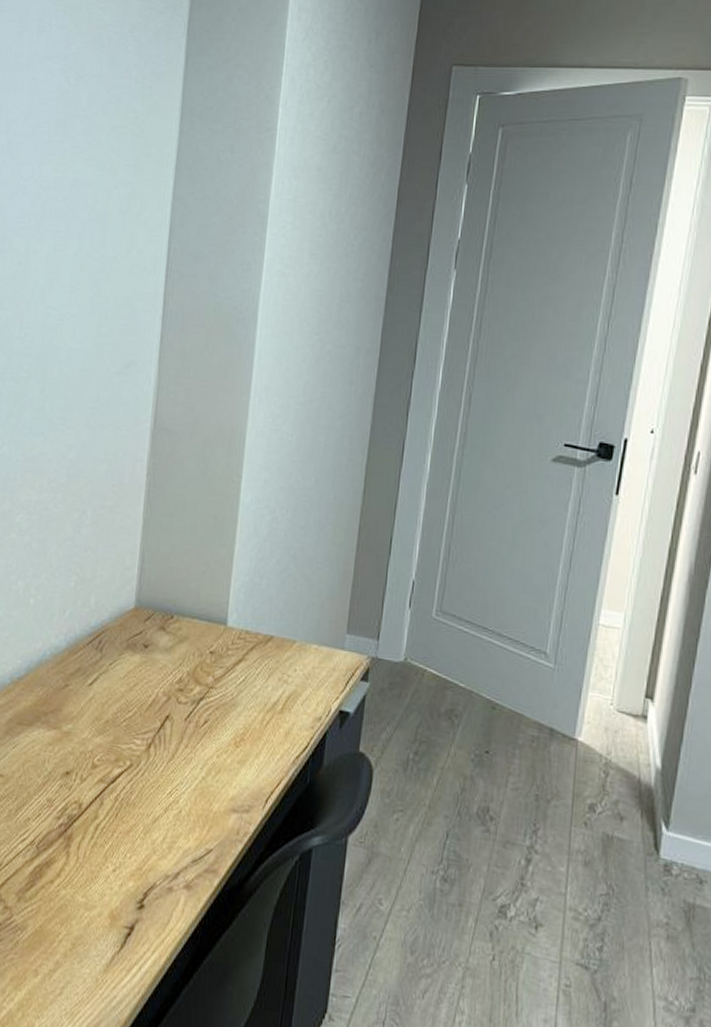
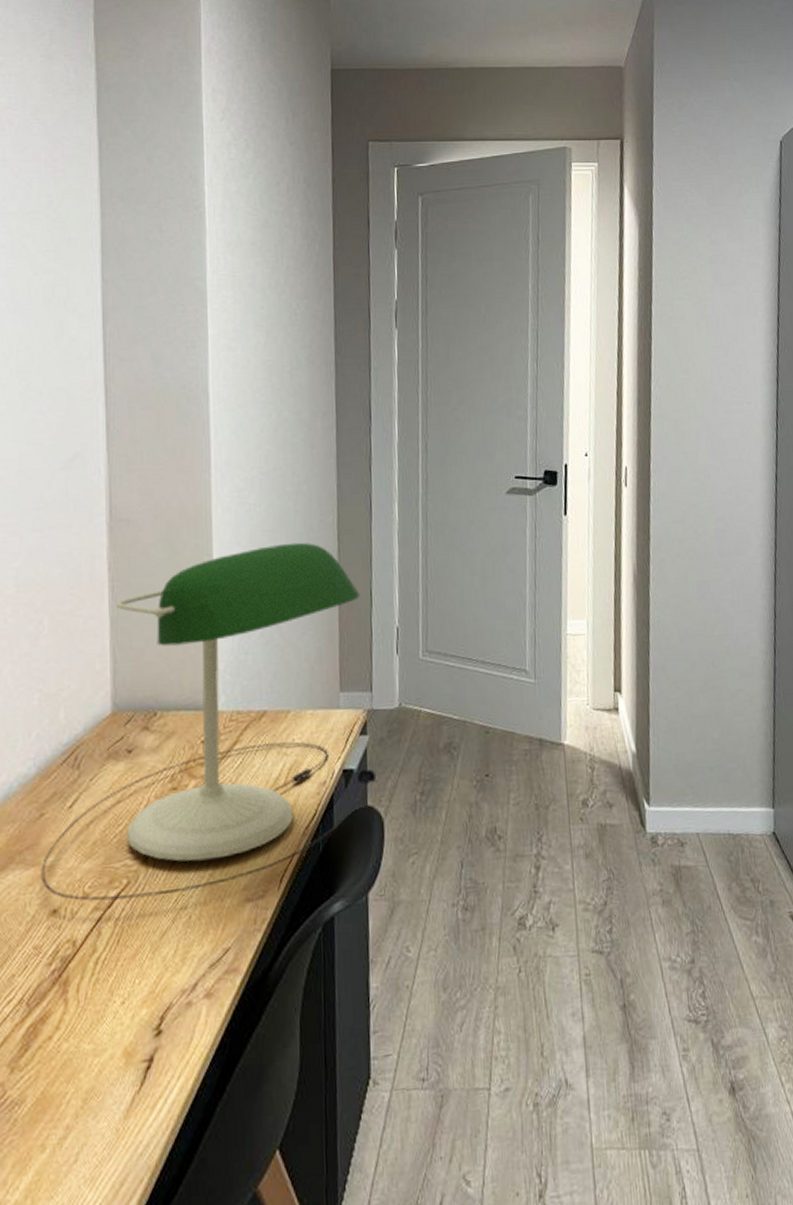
desk lamp: none [59,476,380,789] -> present [40,542,377,901]

